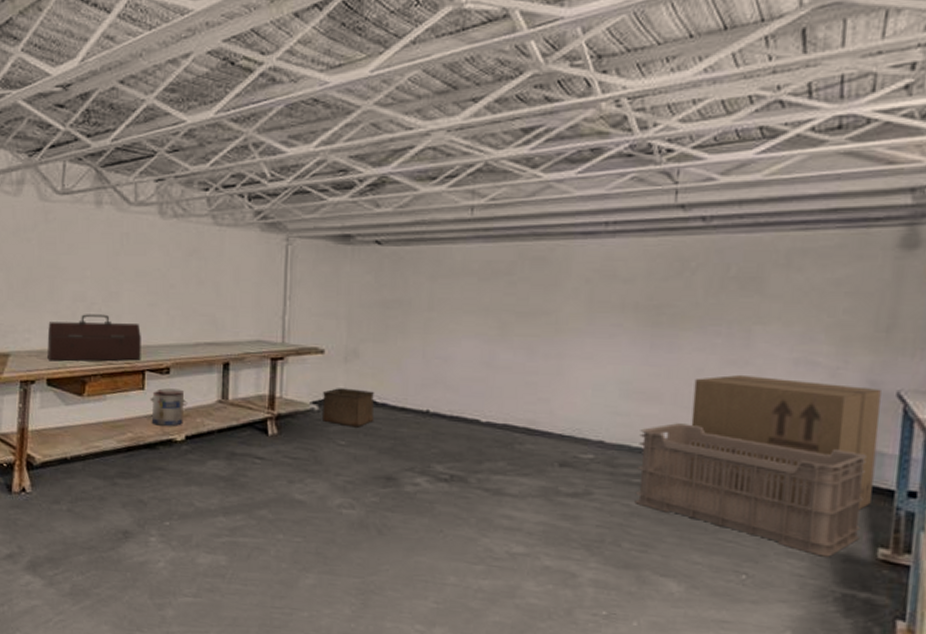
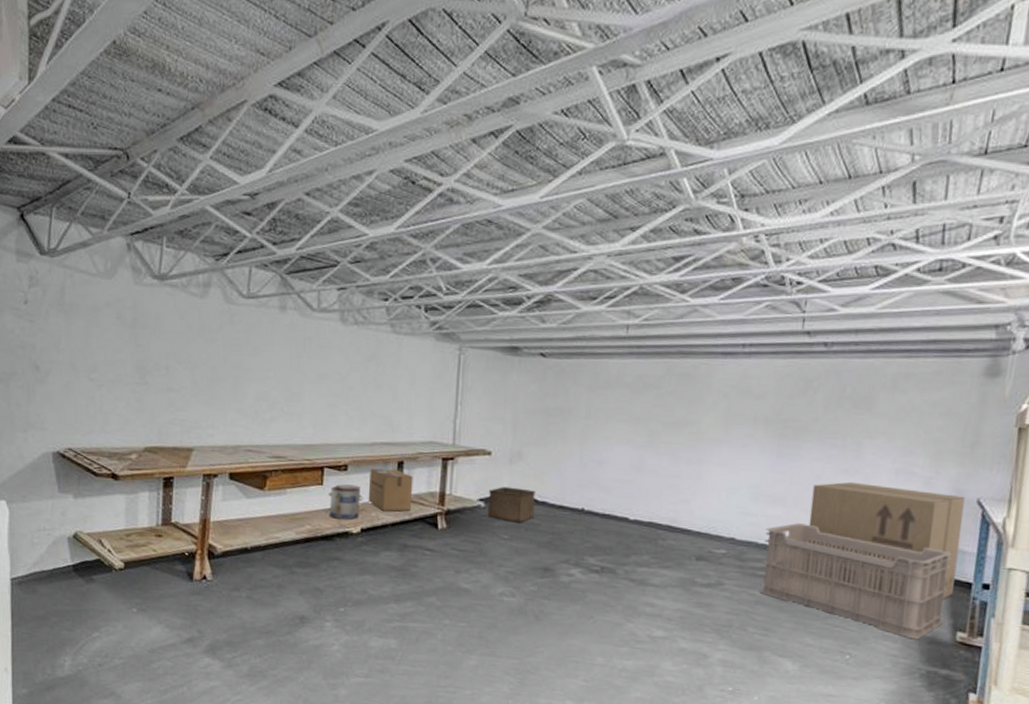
toolbox: present [47,314,141,362] -> none [230,412,321,458]
box: none [192,370,240,418] -> present [368,468,413,512]

